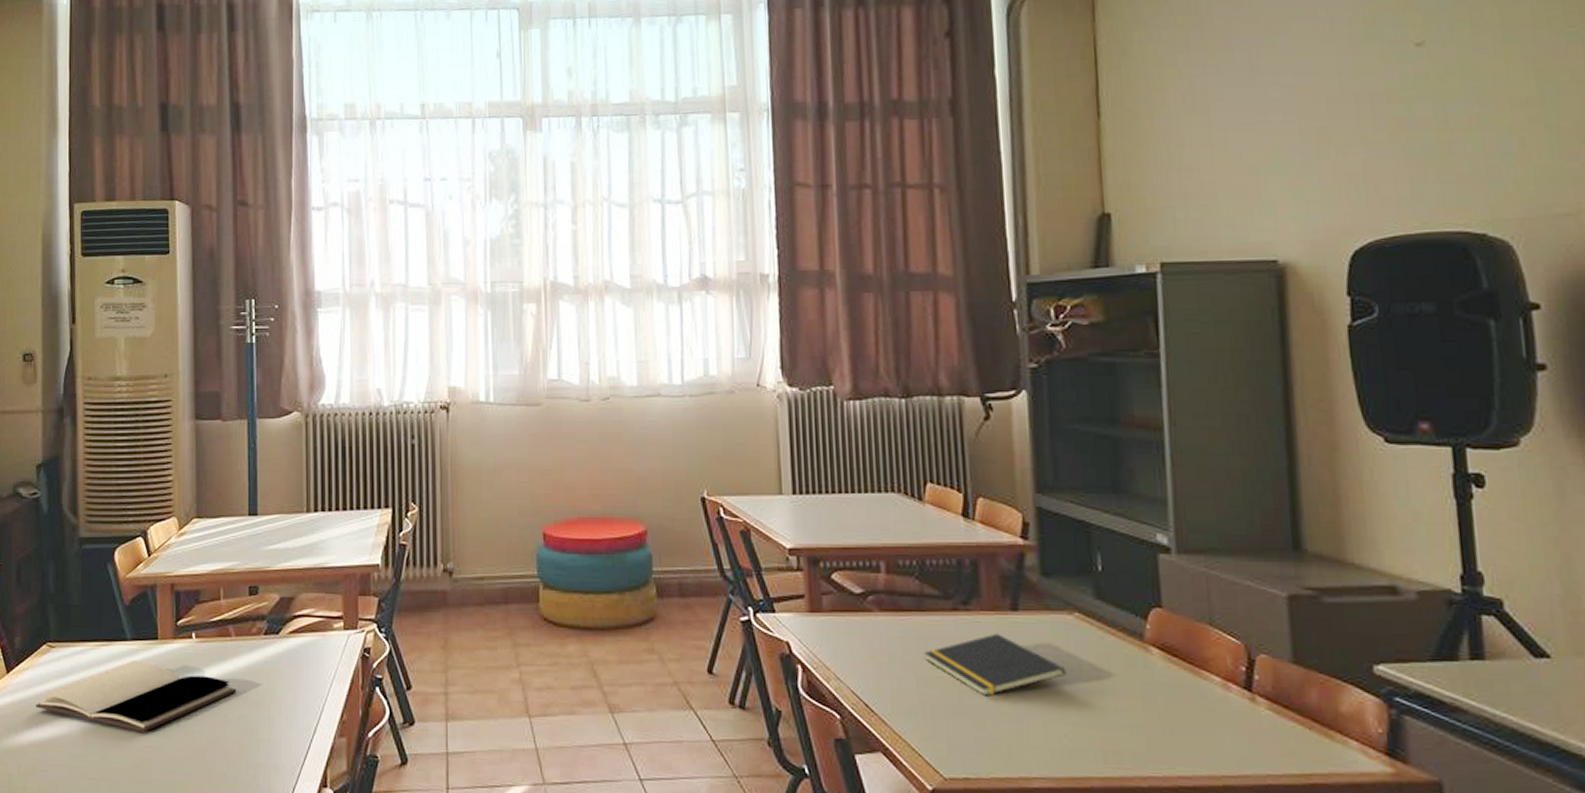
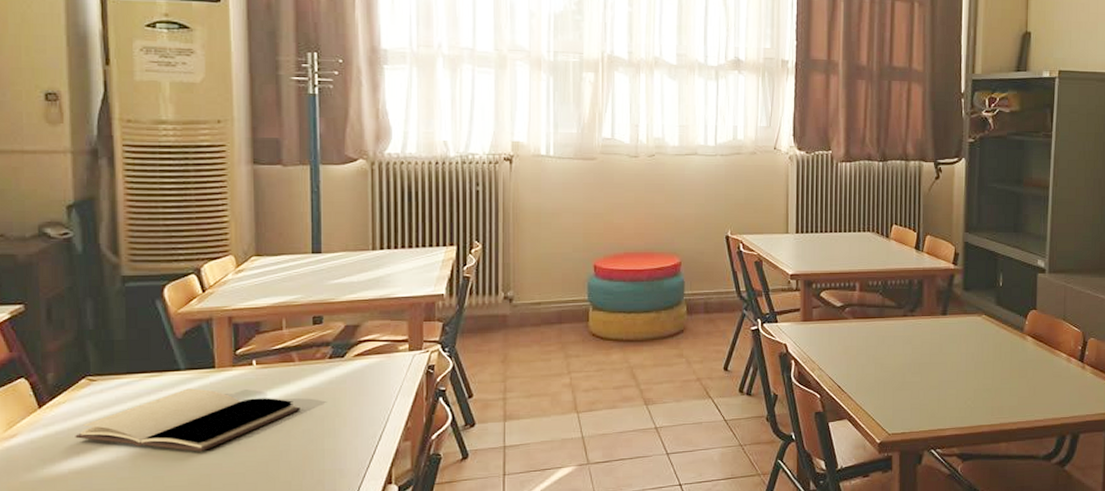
notepad: present [924,633,1066,696] -> none [882,331,974,375]

